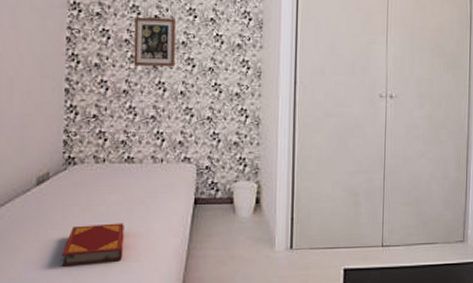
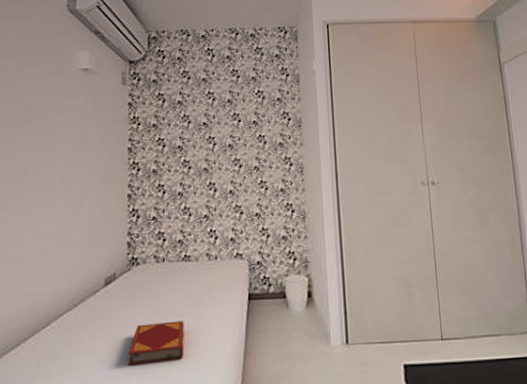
picture frame: present [133,17,176,67] -> none [186,124,224,170]

